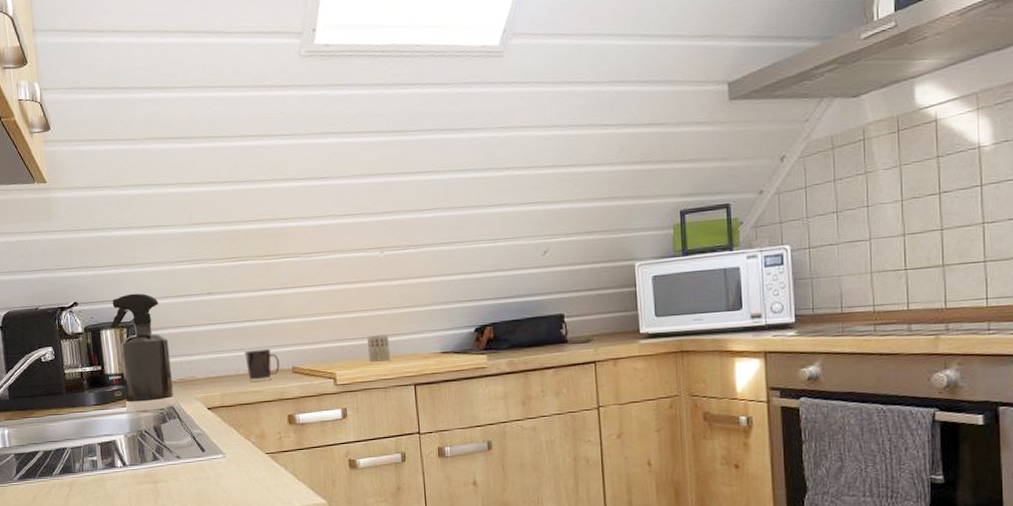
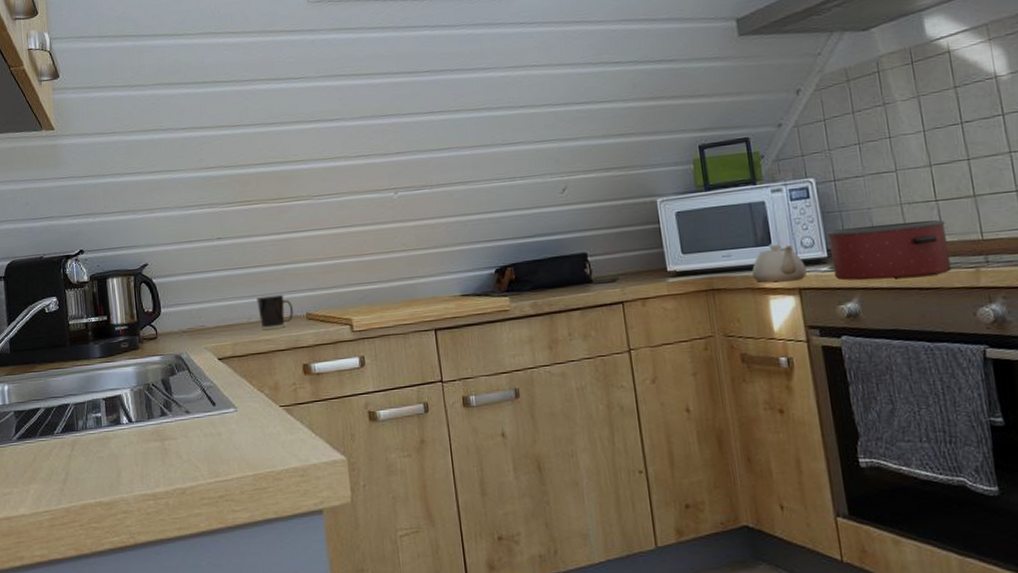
spray bottle: present [111,293,175,412] -> none [117,239,184,364]
cup: present [366,334,391,365] -> none [383,277,409,309]
teapot: none [722,309,775,347] -> present [752,244,808,284]
cooking pot: none [797,288,913,346] -> present [827,220,952,281]

